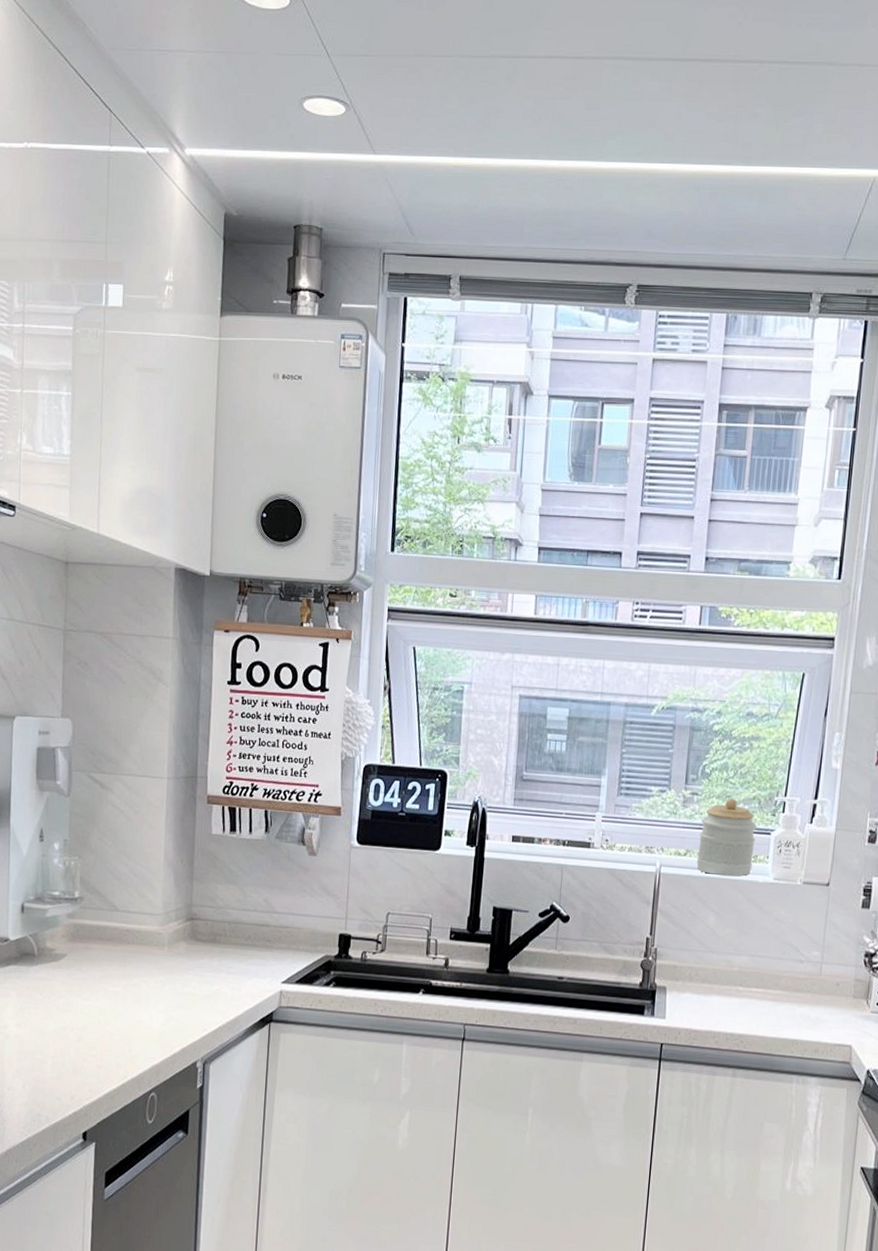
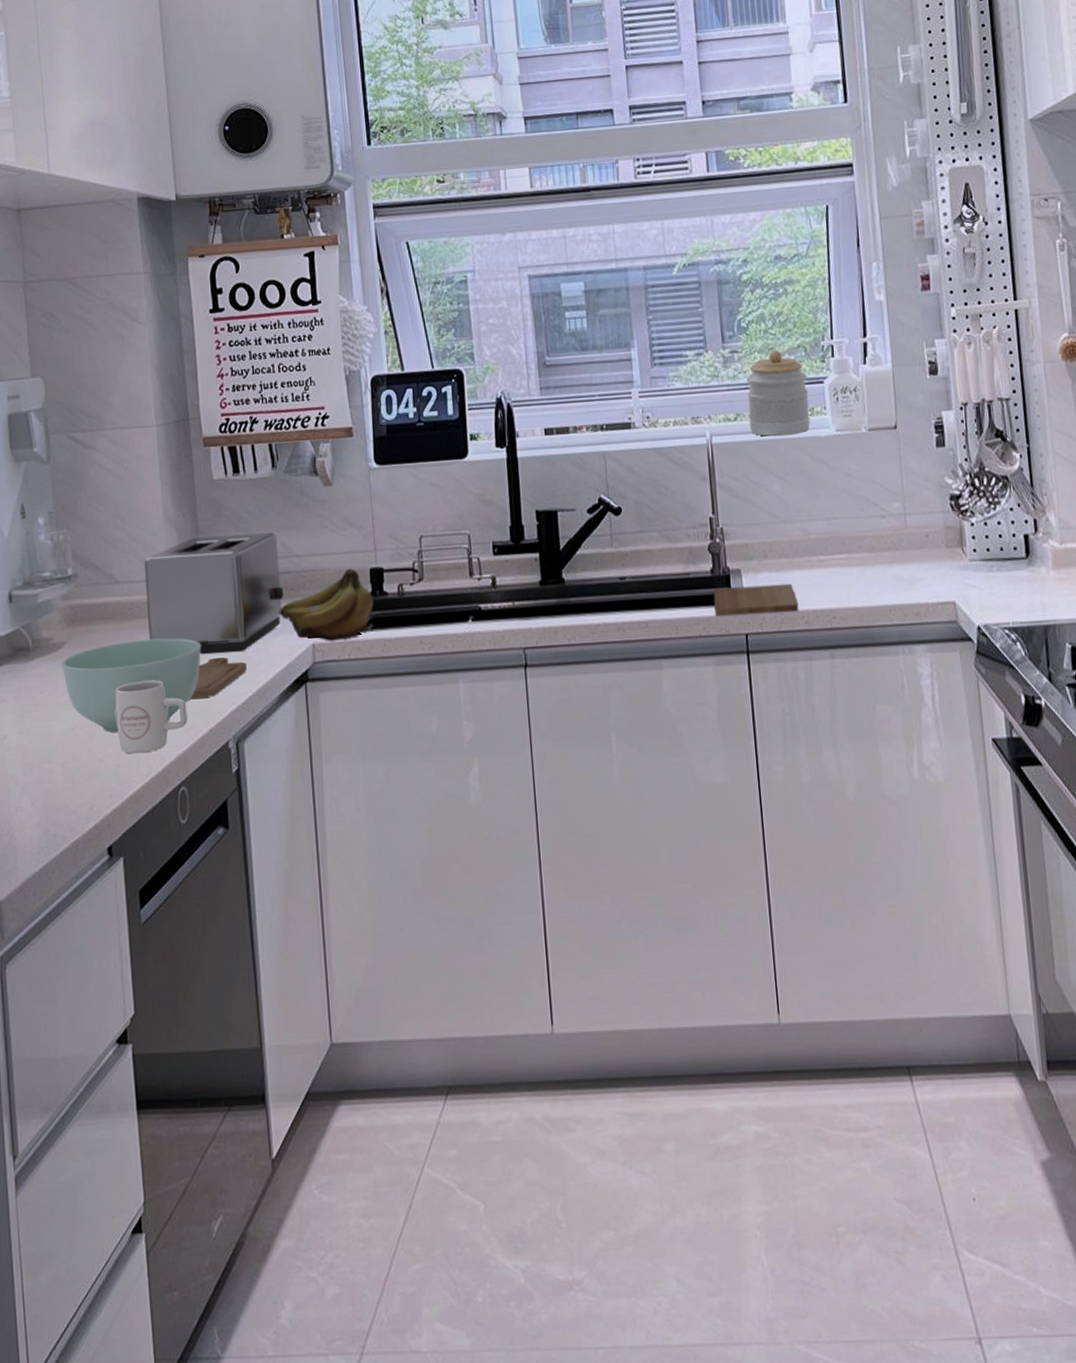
bowl: none [60,962,184,1039] -> present [61,638,202,733]
mug: none [102,998,165,1059] -> present [115,680,188,754]
toaster: none [139,882,262,988] -> present [144,532,284,654]
chopping board: none [168,988,221,1022] -> present [190,657,247,698]
fruit: none [253,931,339,993] -> present [277,568,374,642]
cutting board: none [637,1000,713,1032] -> present [713,583,799,618]

